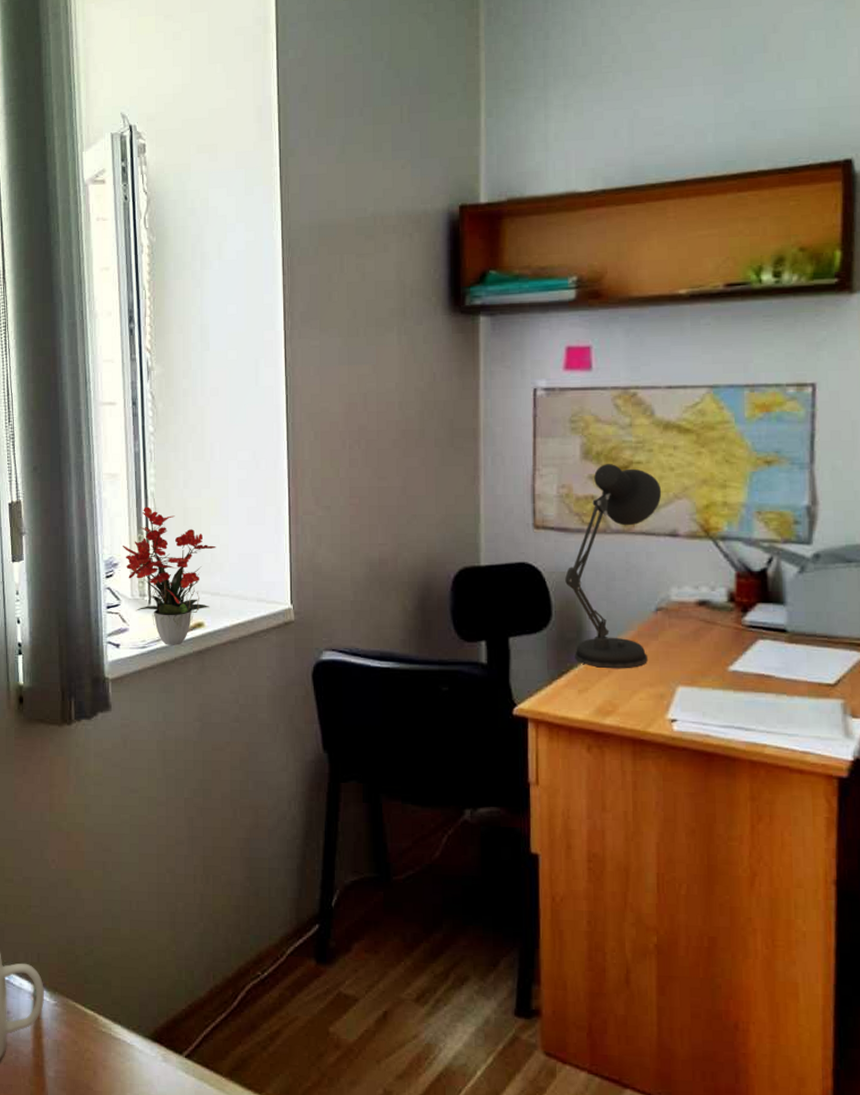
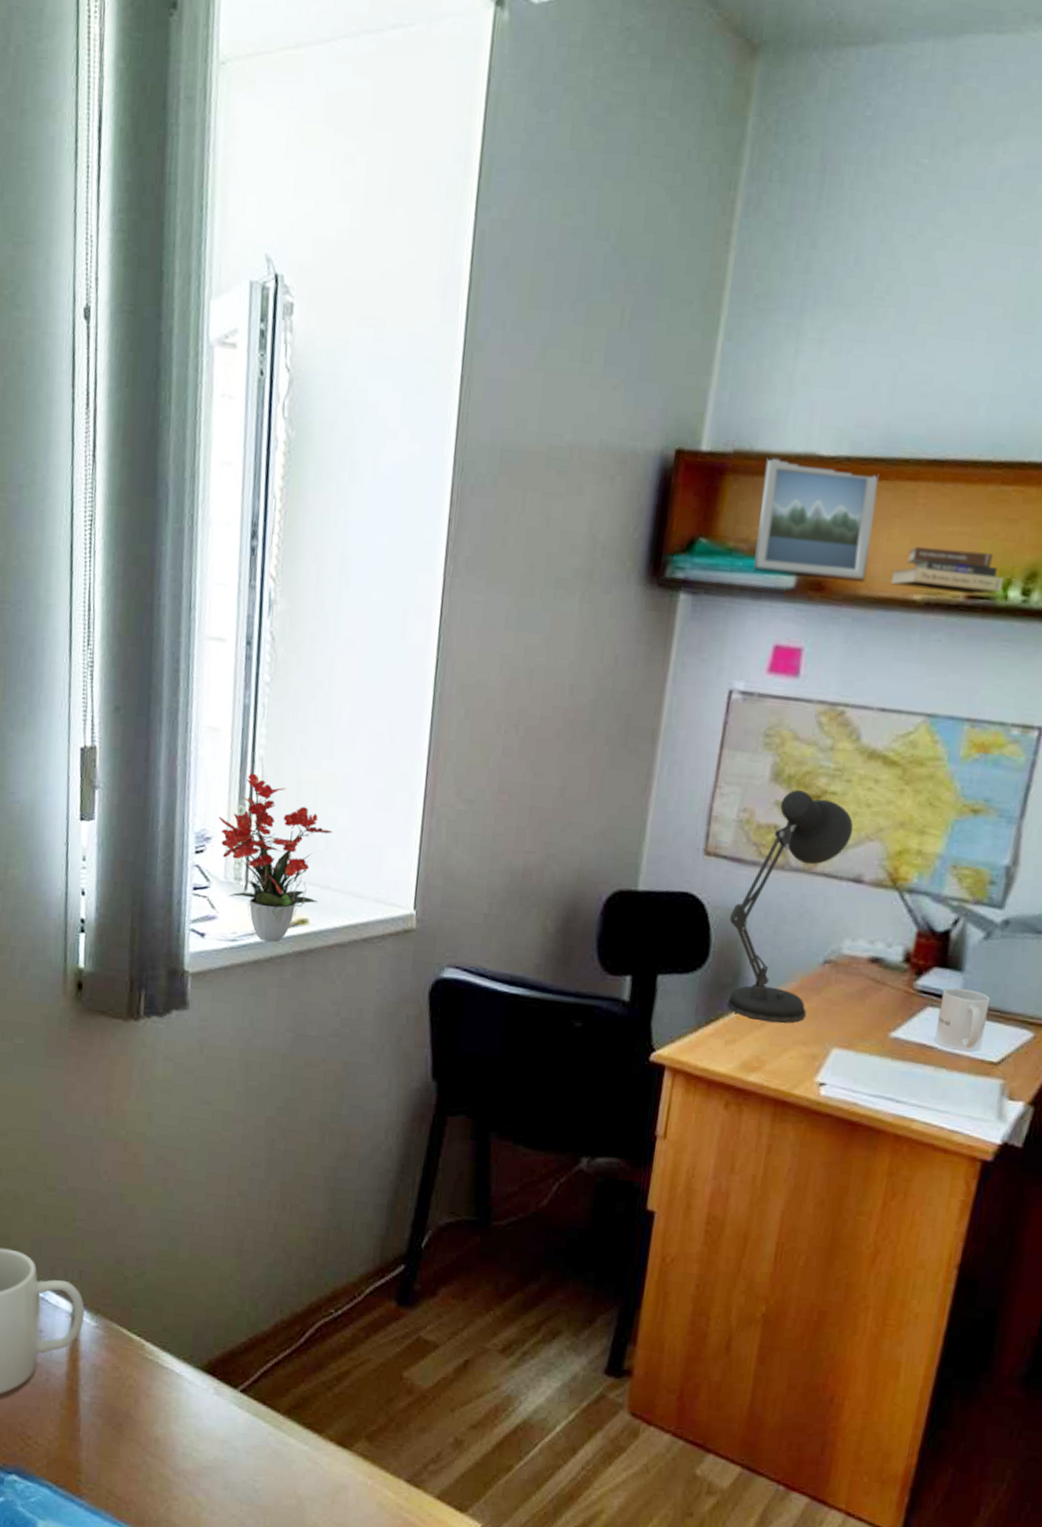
picture frame: none [535,199,636,291] -> present [753,458,879,583]
books: none [656,247,756,285] -> present [889,546,1004,594]
mug: none [769,619,817,678] -> present [934,987,991,1053]

